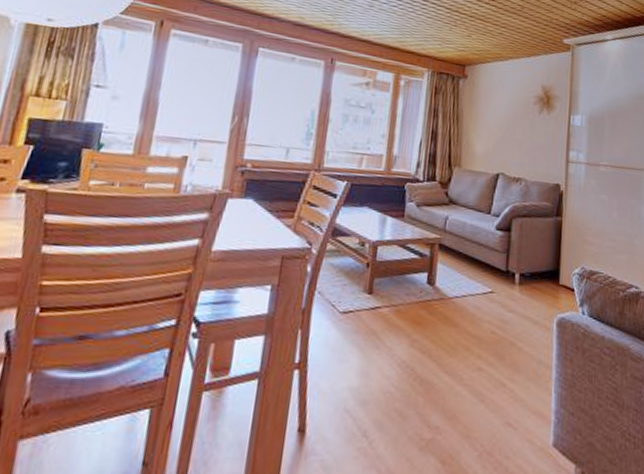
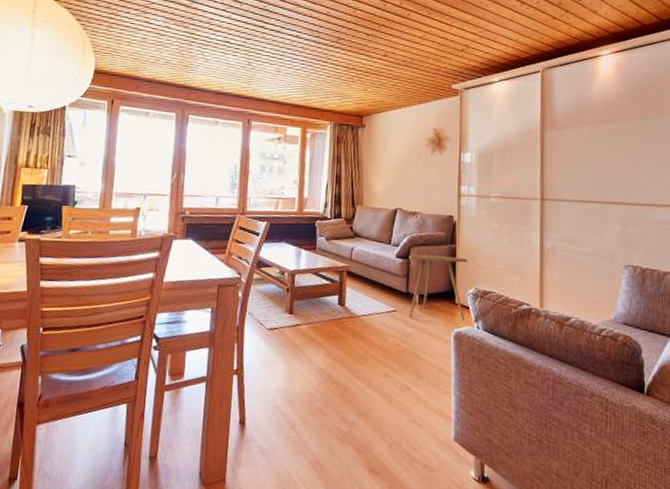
side table: none [507,226,574,305] -> present [408,254,467,321]

